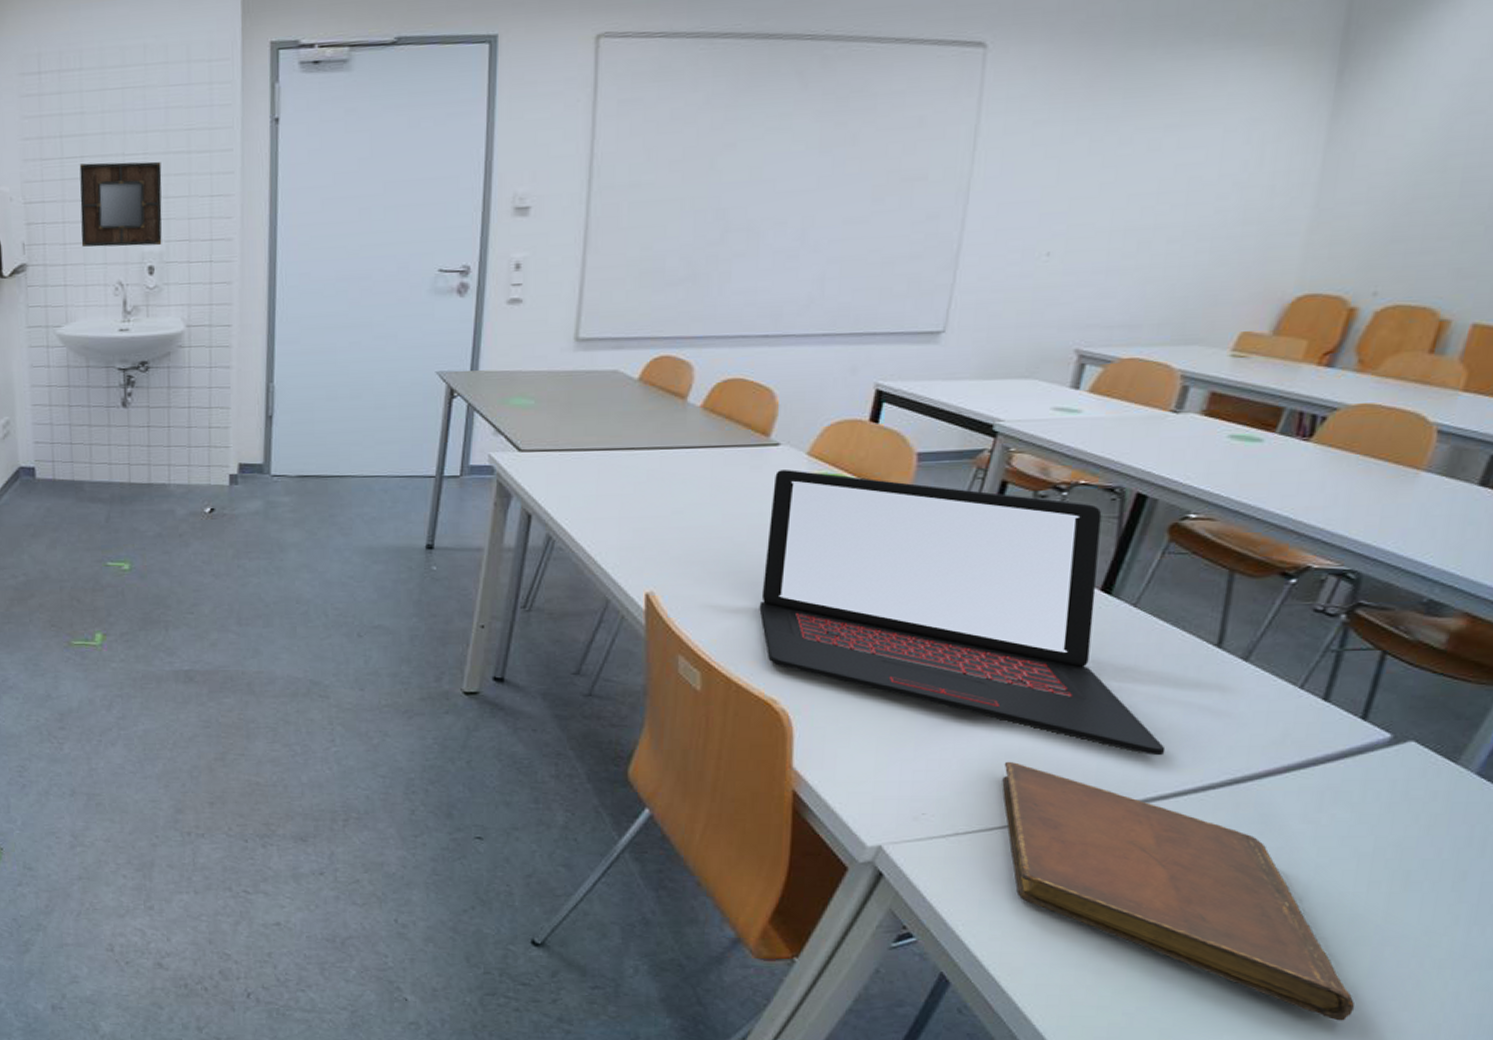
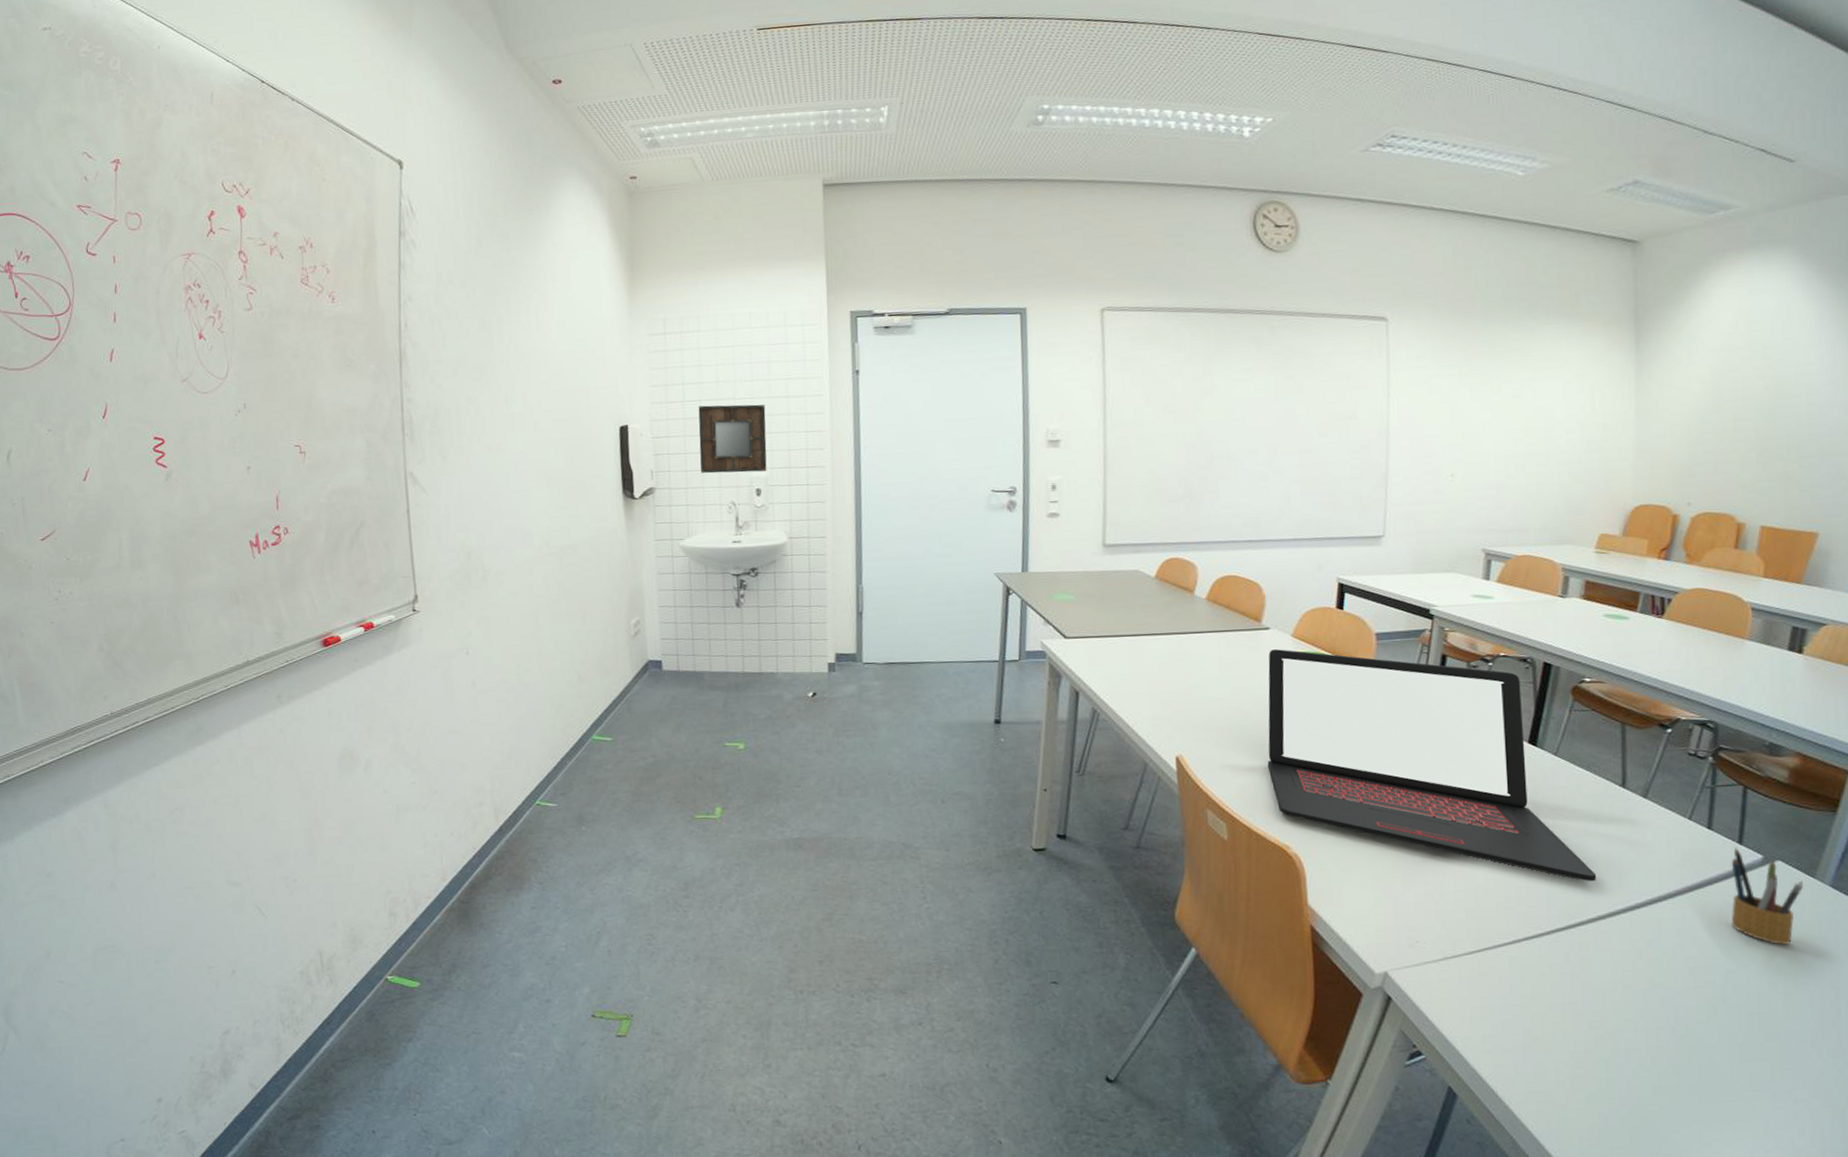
notebook: present [1002,761,1355,1021] -> none [1475,891,1778,1110]
pencil box: none [1333,723,1441,839] -> present [1731,847,1804,945]

